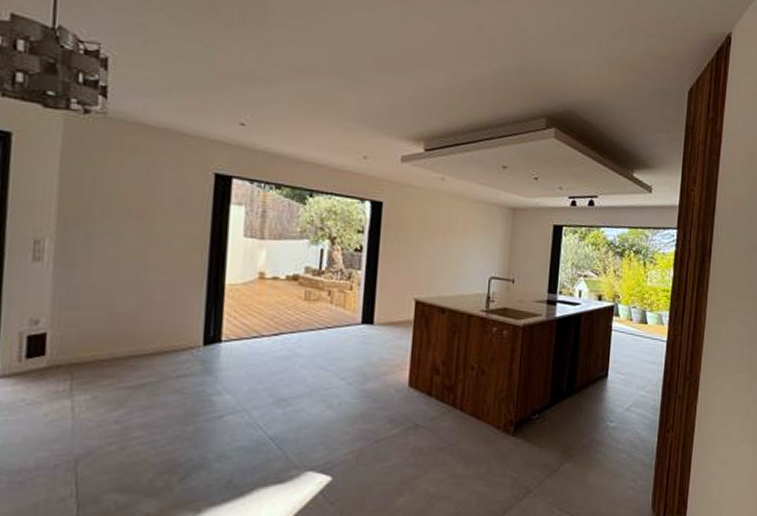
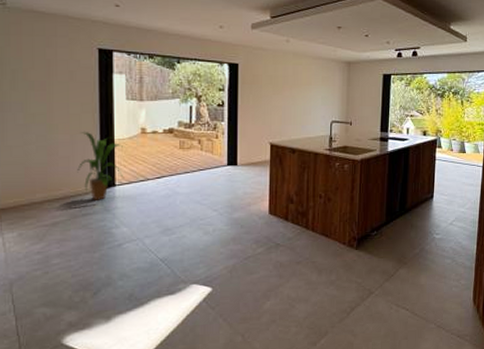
house plant: none [175,273,238,359] -> present [77,132,126,200]

